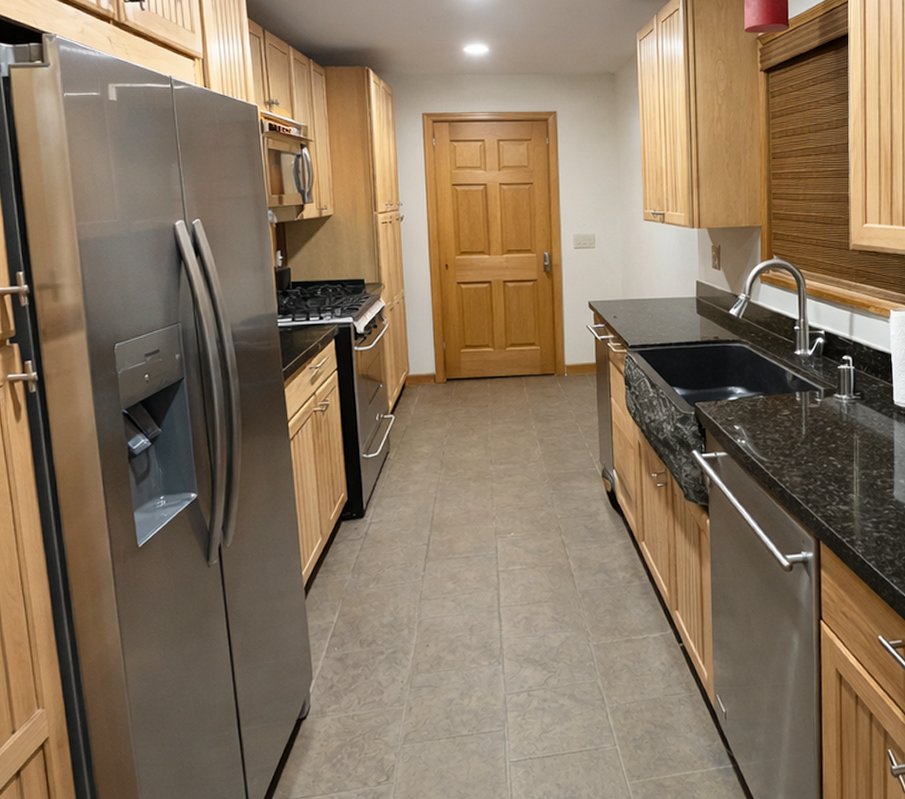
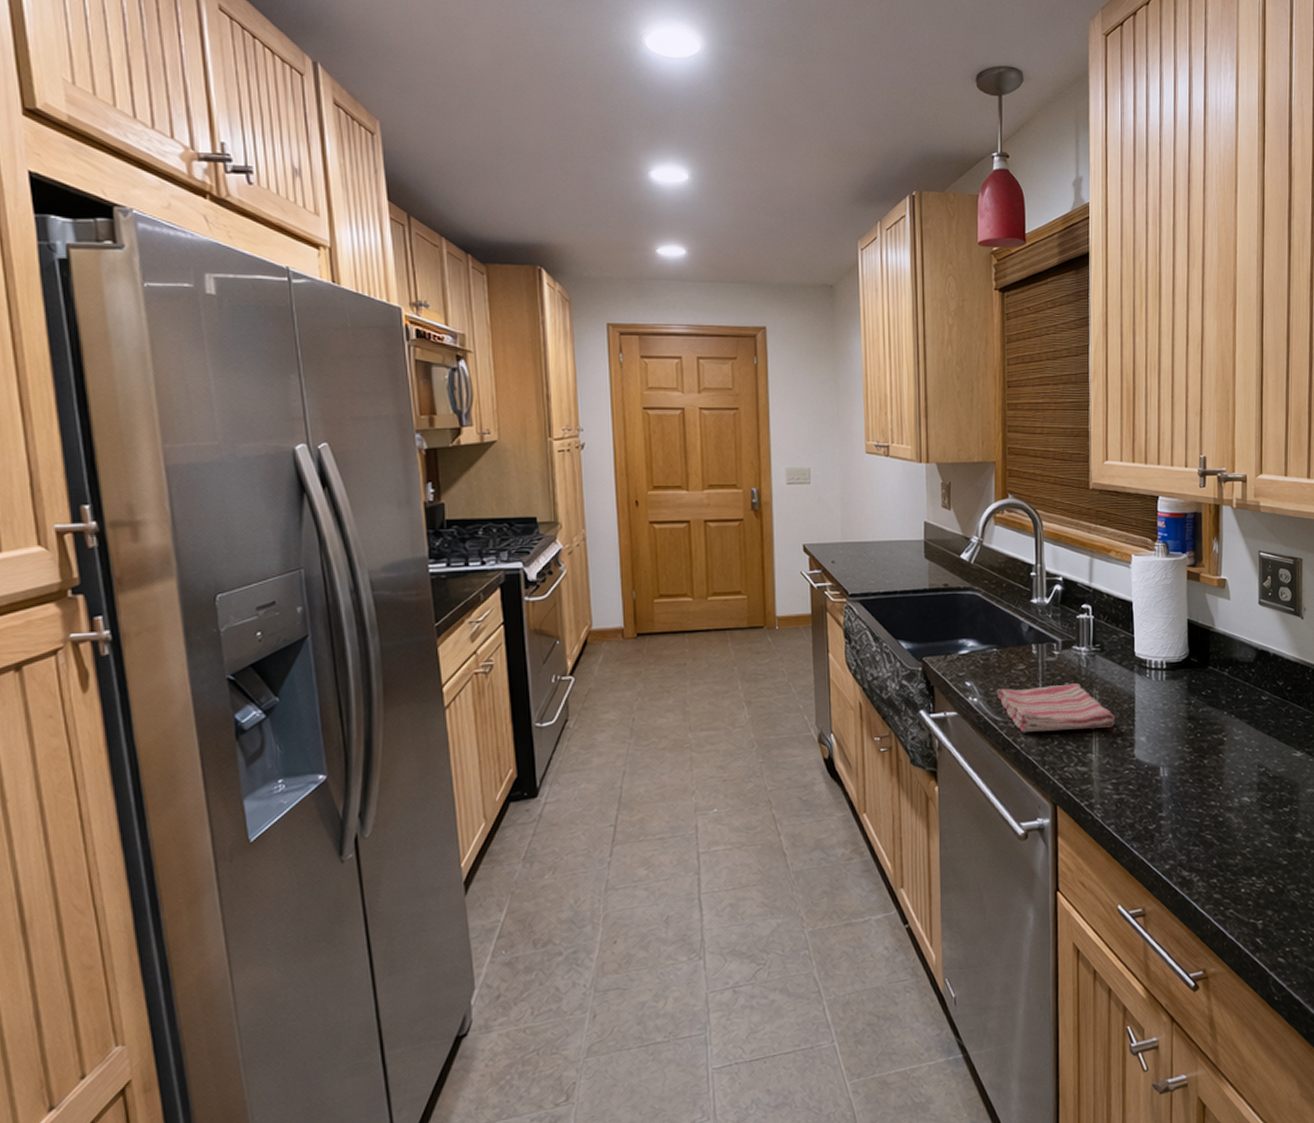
dish towel: none [763,428,876,473] -> present [996,683,1116,733]

